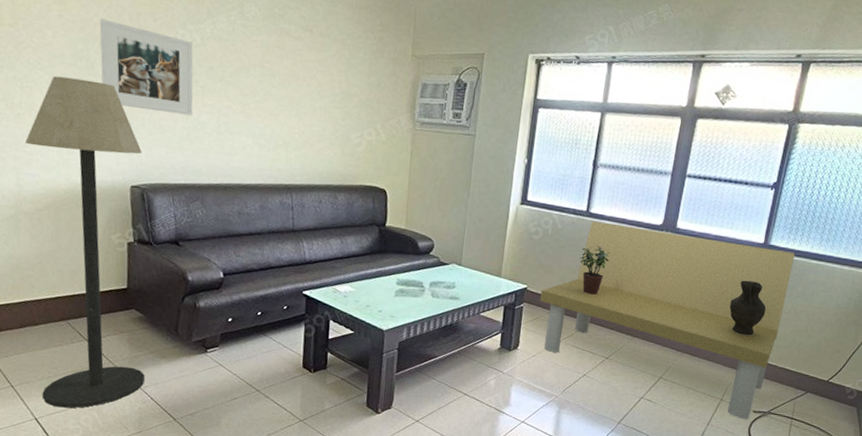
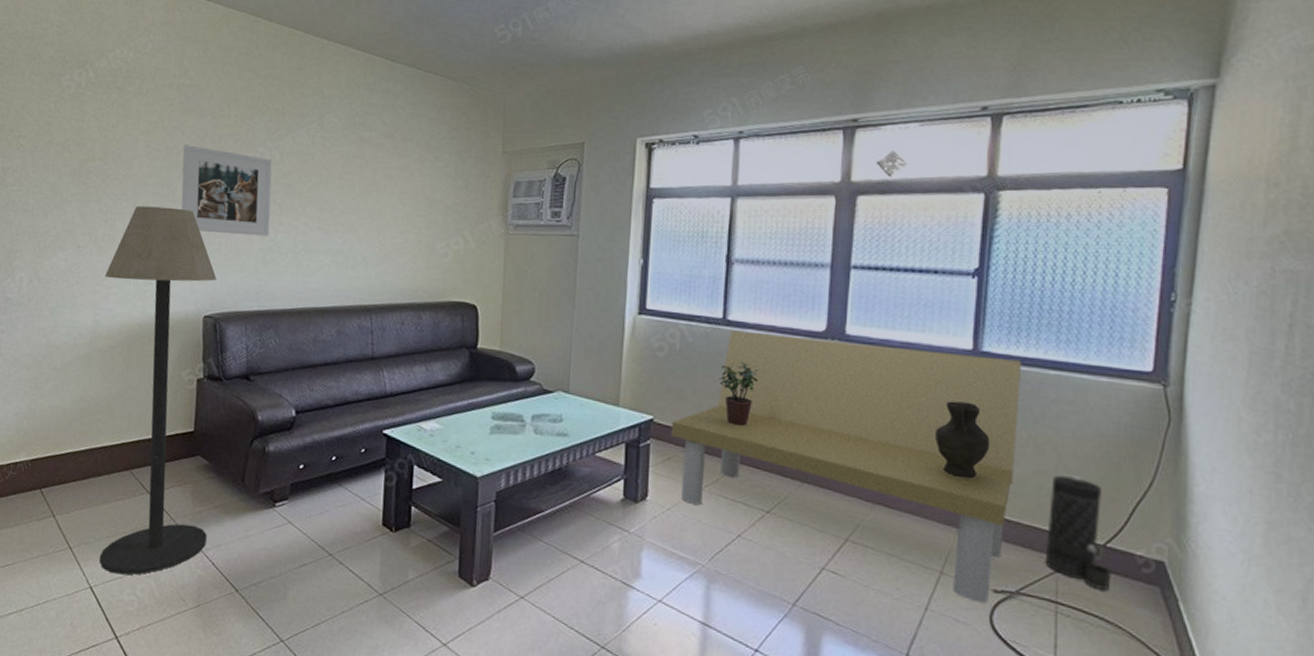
canister: none [789,334,833,410] -> present [1044,475,1111,590]

